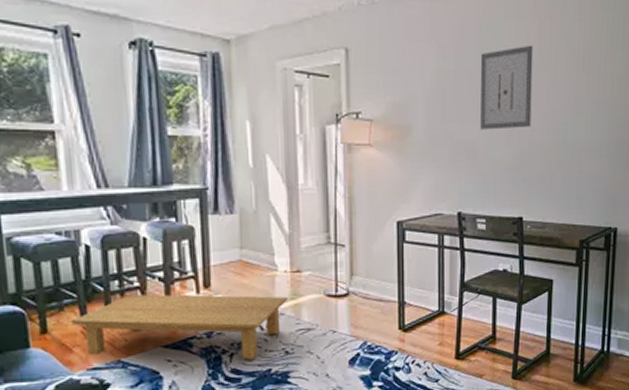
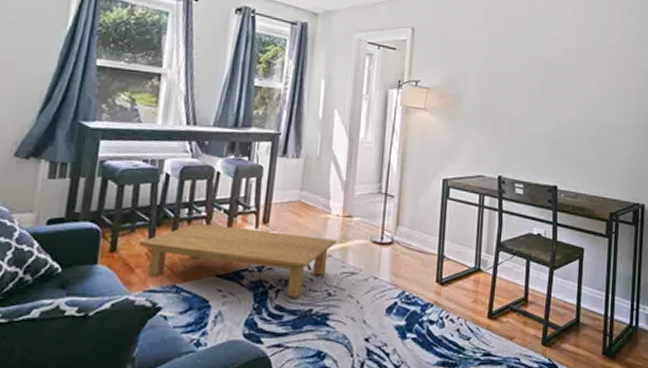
wall art: present [480,45,534,130] -> none [522,38,571,107]

